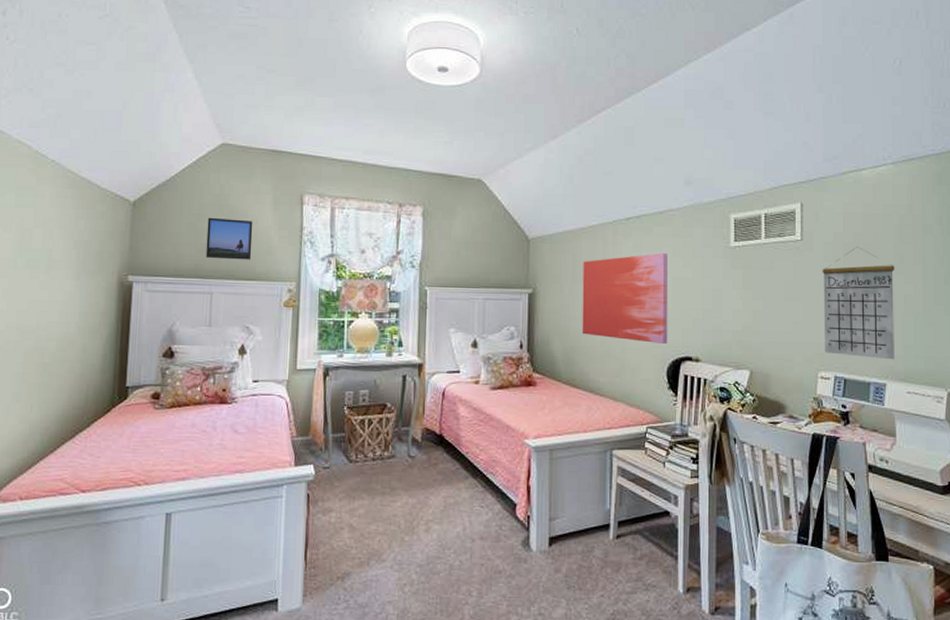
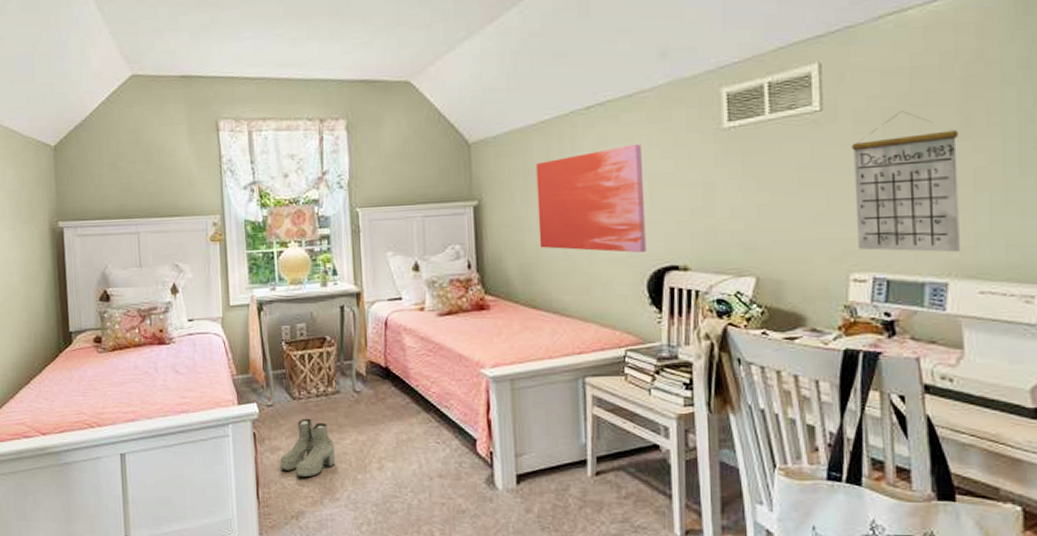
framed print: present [205,217,253,260] -> none [126,153,173,198]
boots: none [331,481,386,539] -> present [280,418,336,478]

